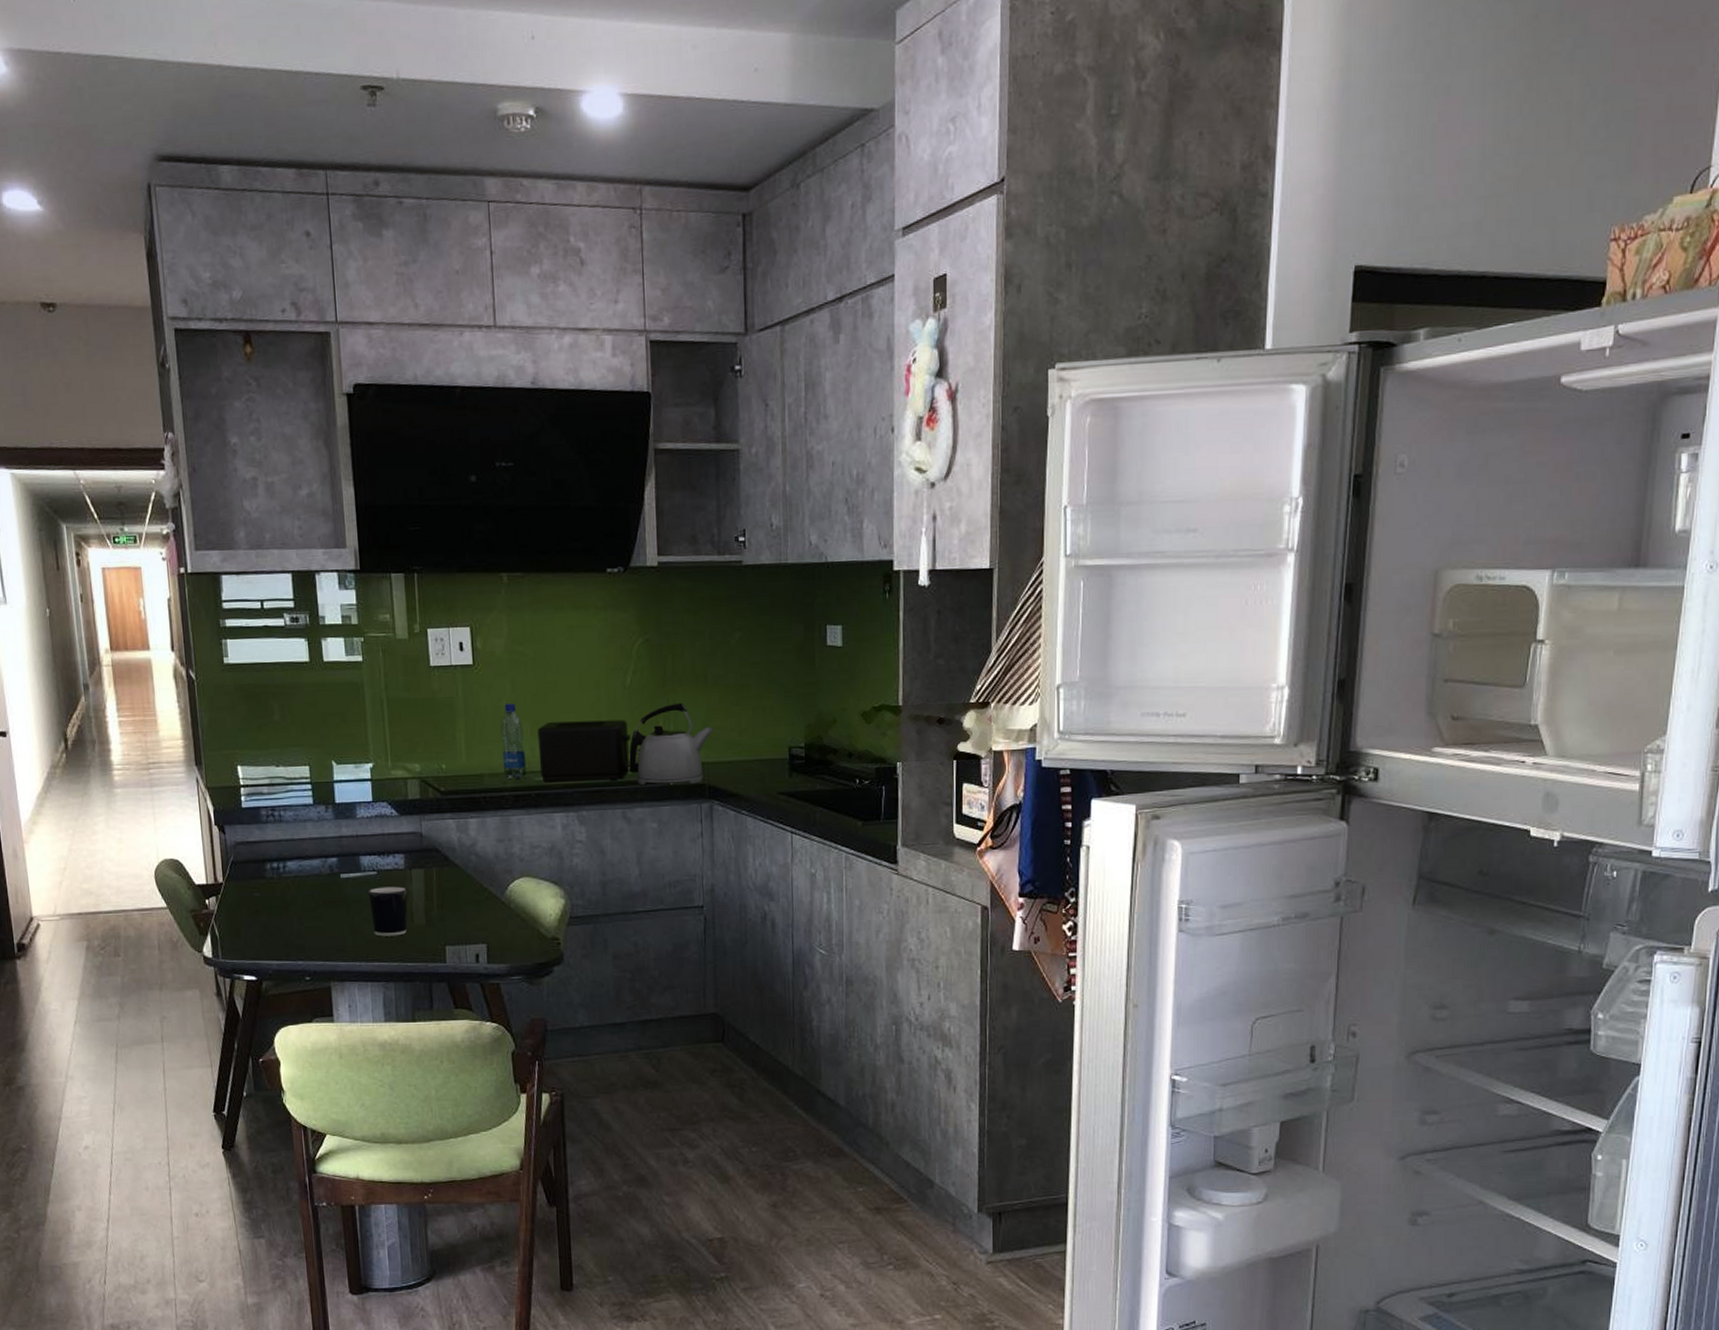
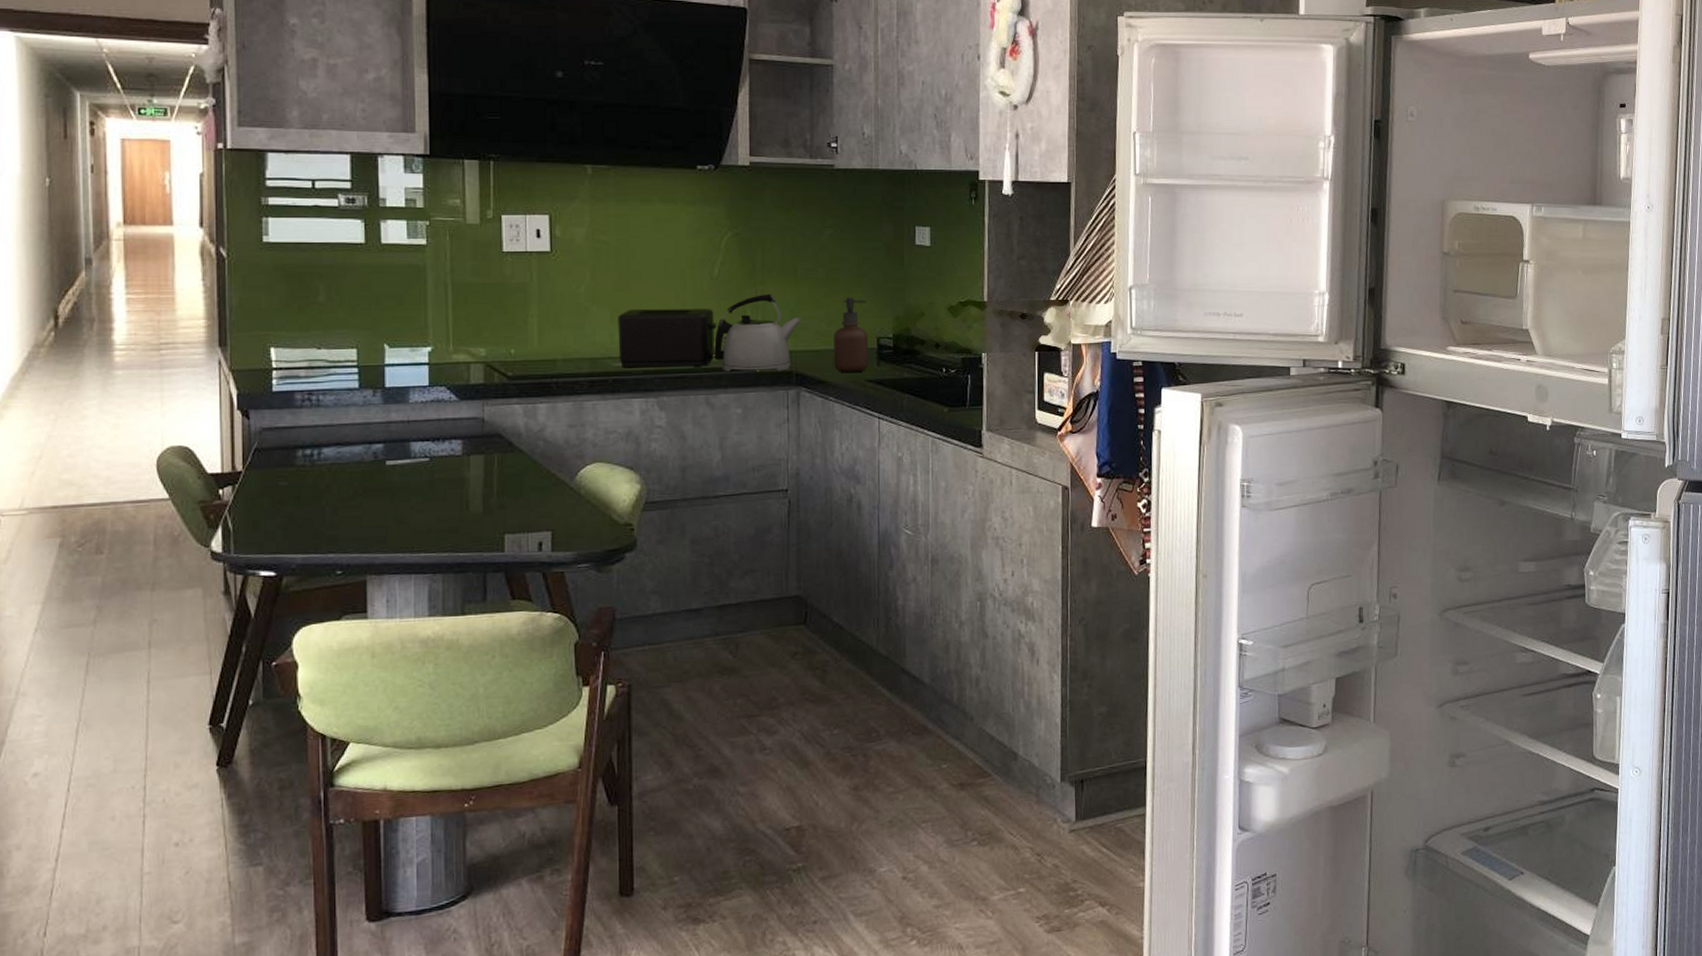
mug: present [368,886,408,937] -> none [418,473,463,526]
bottle: present [500,703,527,780] -> none [577,291,604,365]
soap dispenser: none [745,704,781,786] -> present [834,297,869,373]

